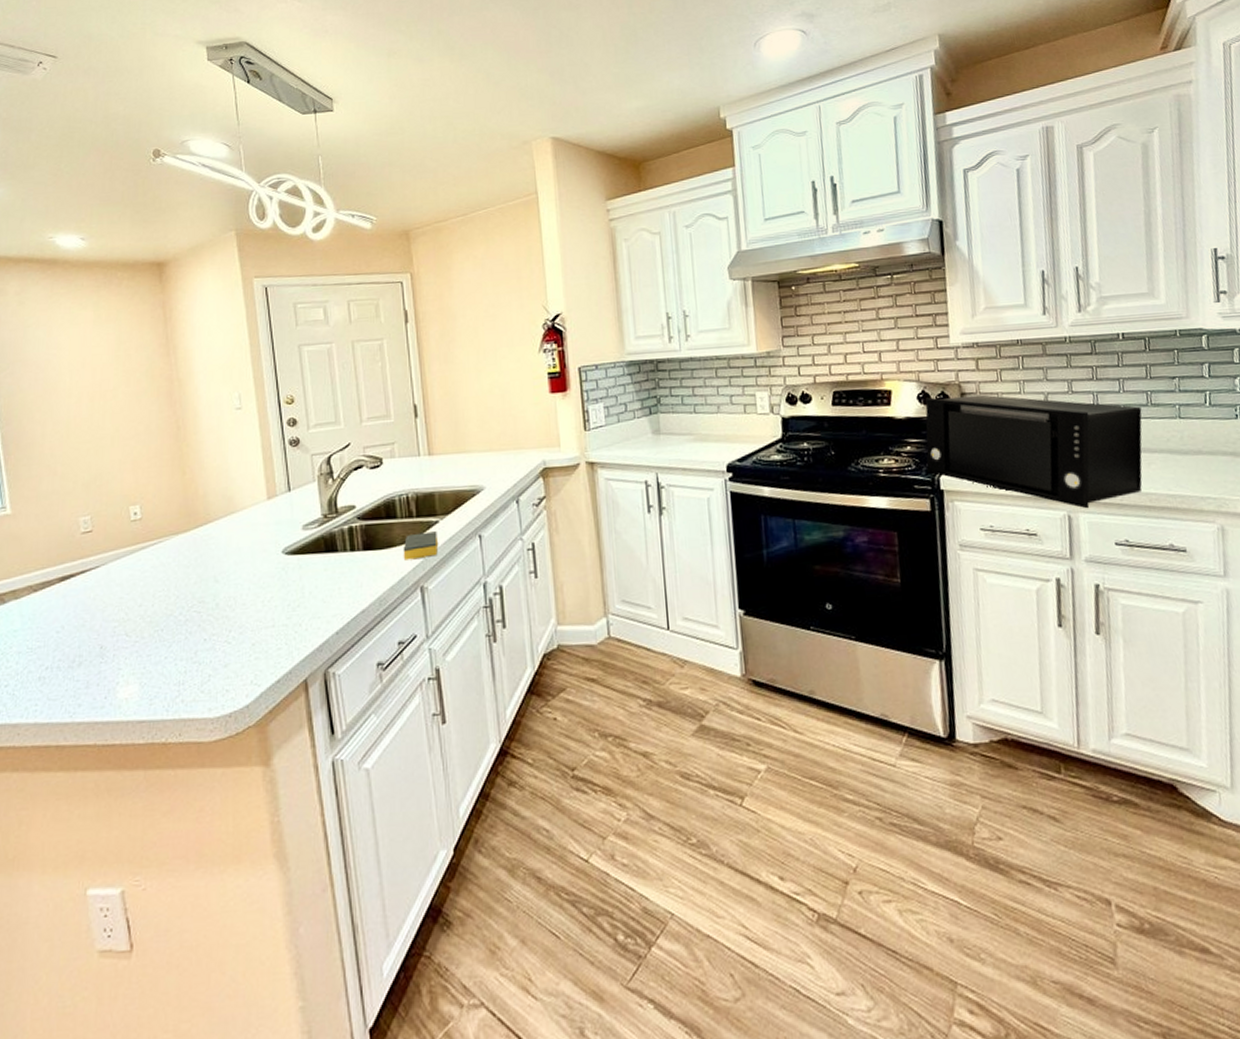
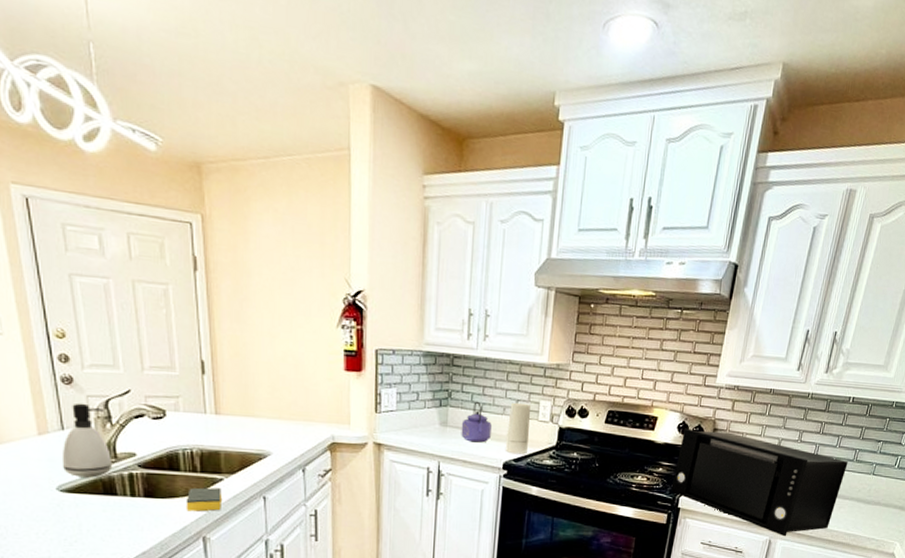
soap dispenser: none [287,462,334,538] -> present [61,403,113,478]
kettle: none [675,403,709,447] -> present [461,401,493,443]
canister: none [724,397,751,454] -> present [505,402,530,455]

